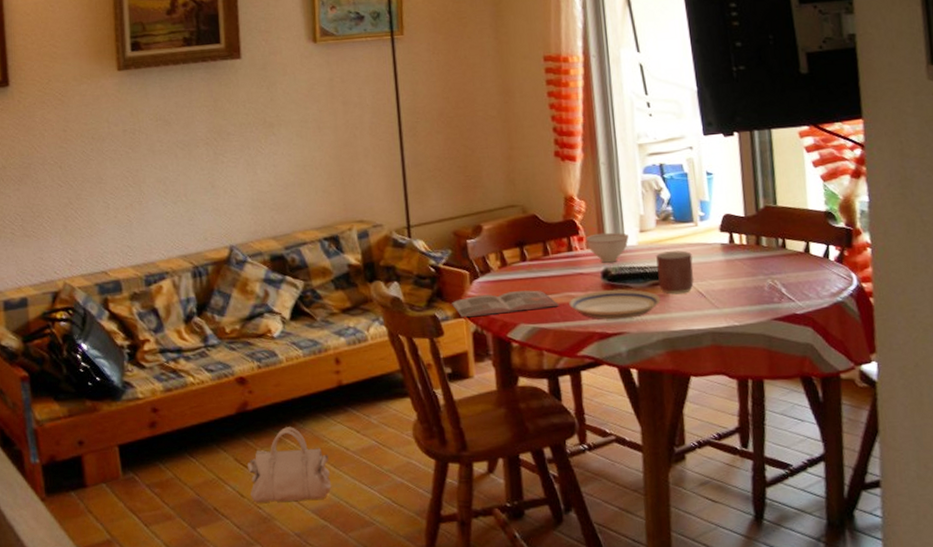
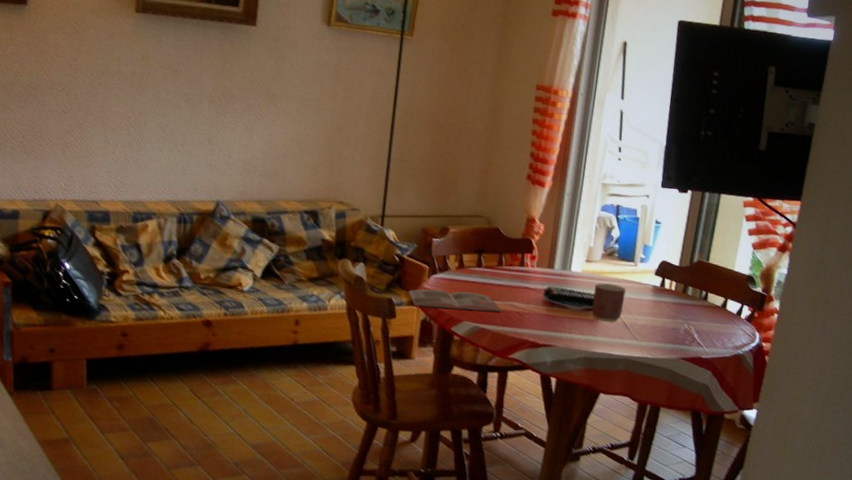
shoulder bag: present [248,427,332,503] -> none [199,371,274,438]
plate: present [569,289,661,320] -> none [510,305,590,334]
bowl: present [586,232,629,263] -> none [537,255,576,284]

